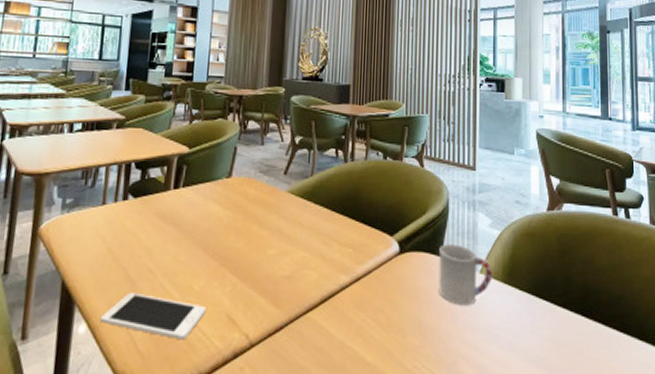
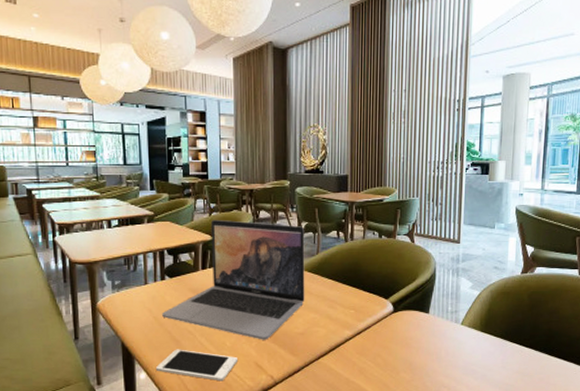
laptop: none [118,128,299,284] -> present [162,219,305,340]
cup: present [438,244,493,306] -> none [426,303,472,349]

